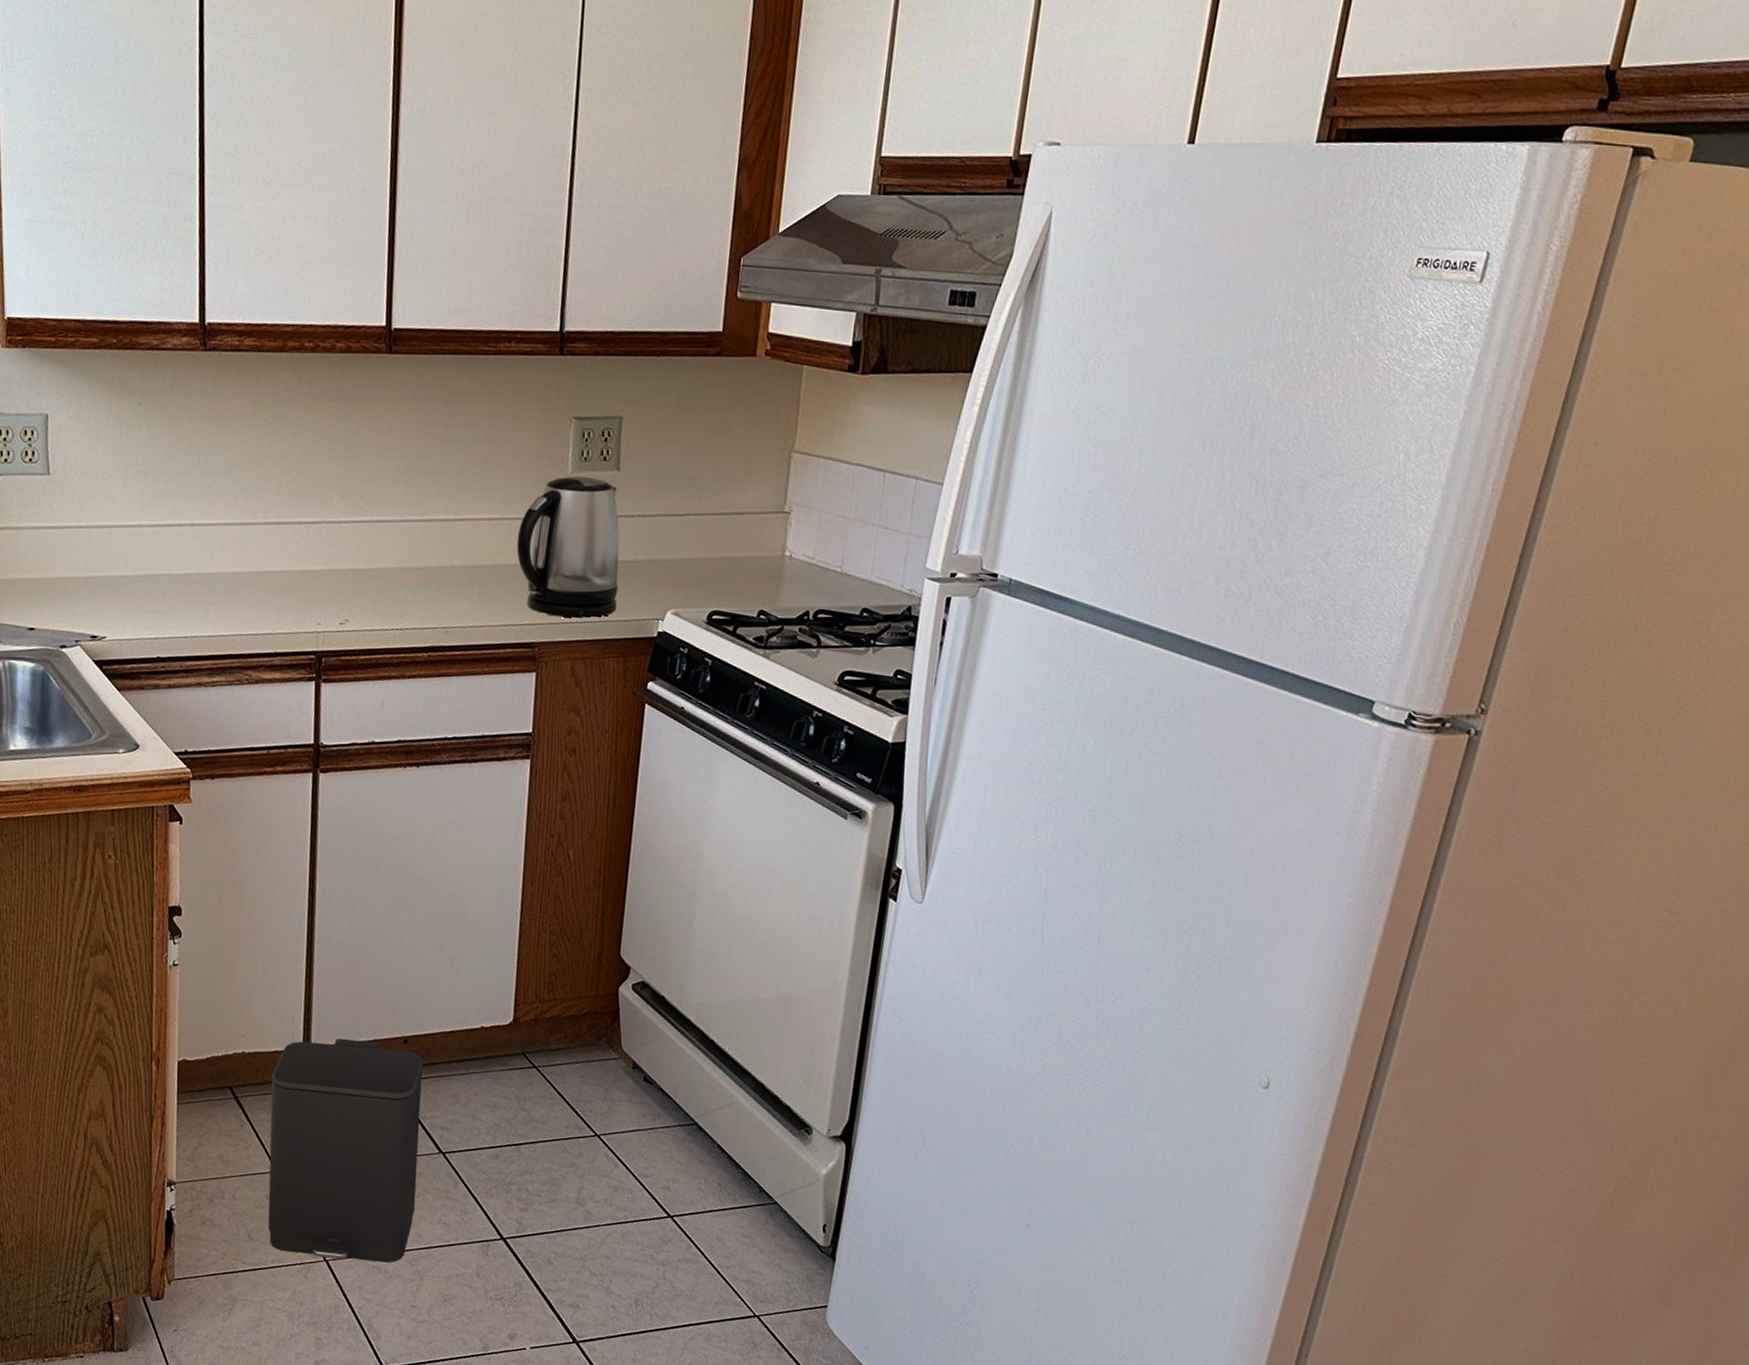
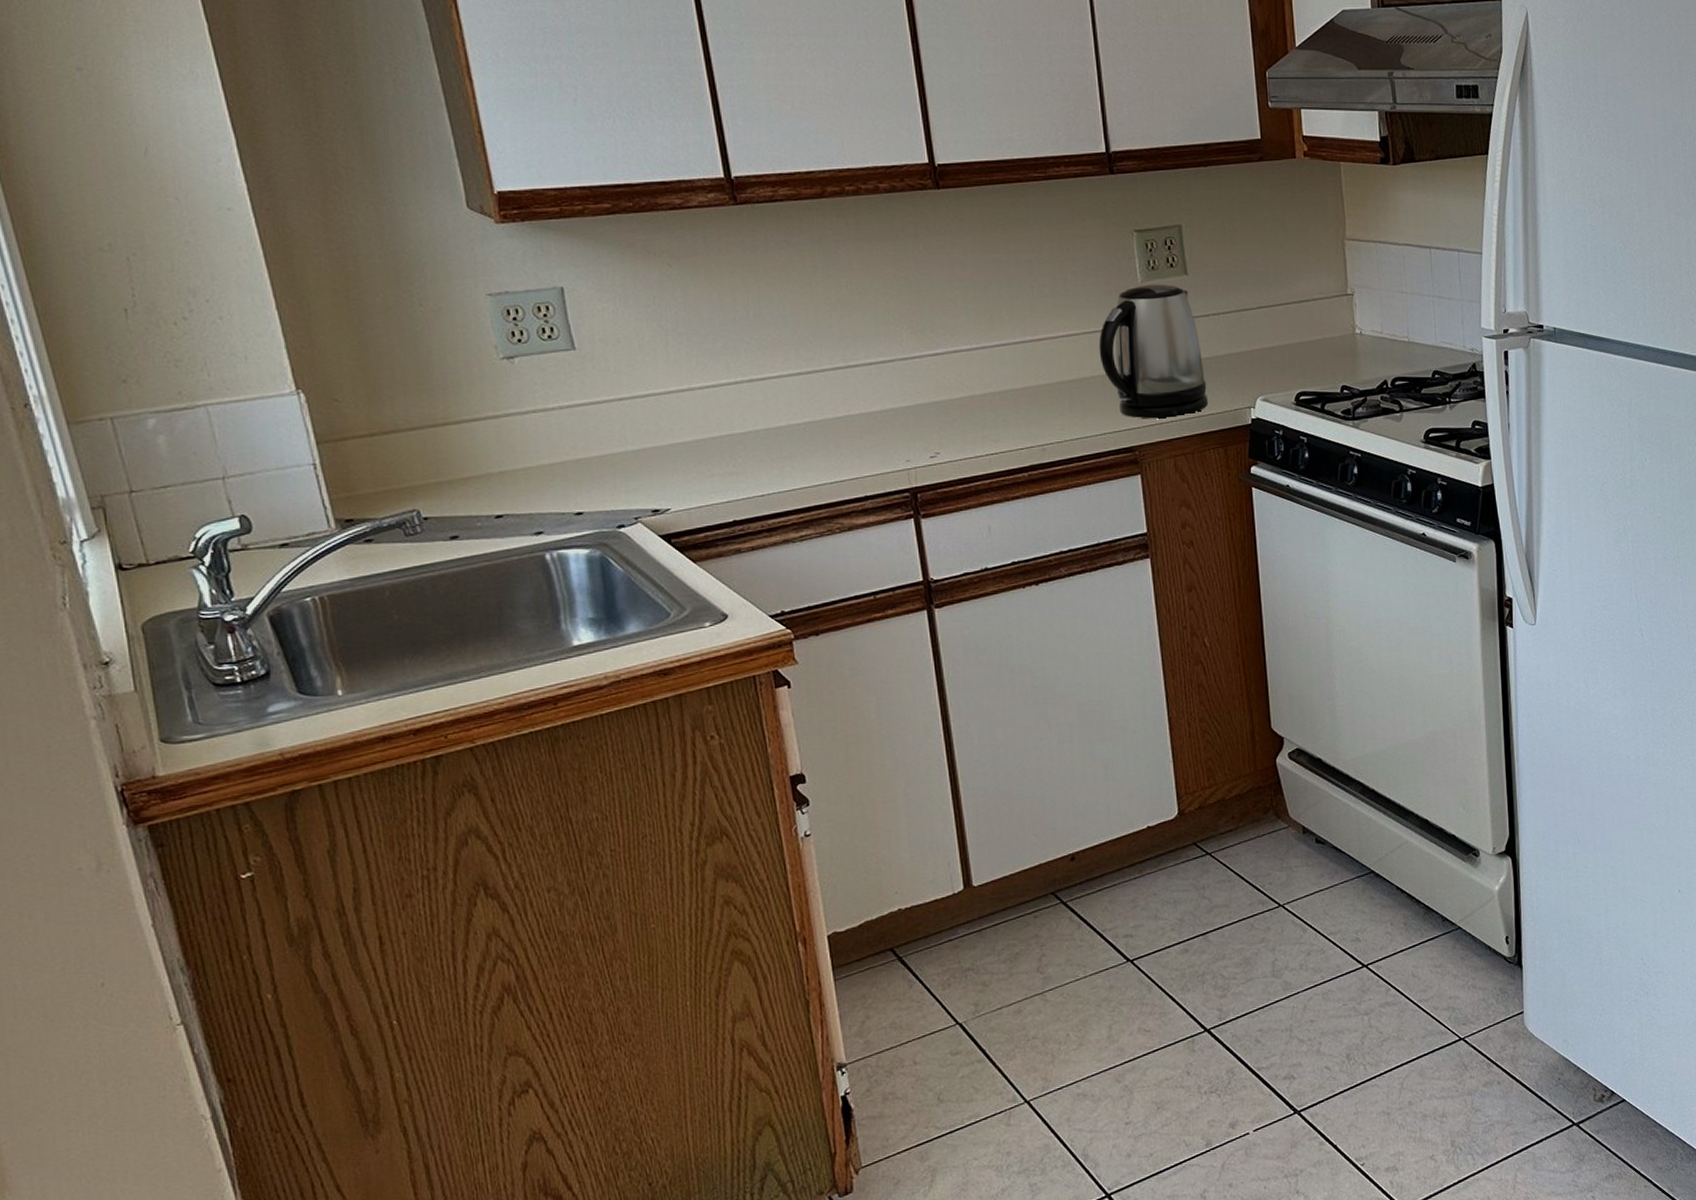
pedal bin: present [268,1038,423,1263] -> none [935,866,1112,1105]

